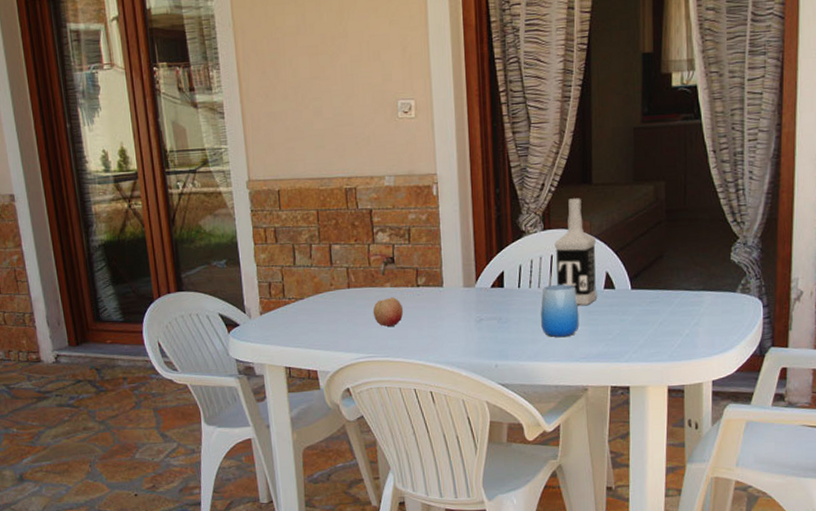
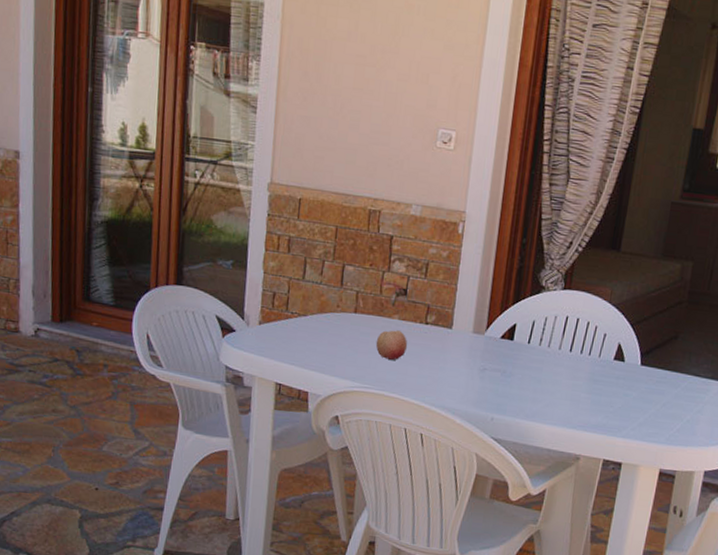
cup: present [541,284,580,338] -> none [544,346,586,402]
vodka: present [554,198,598,305] -> none [567,262,615,373]

